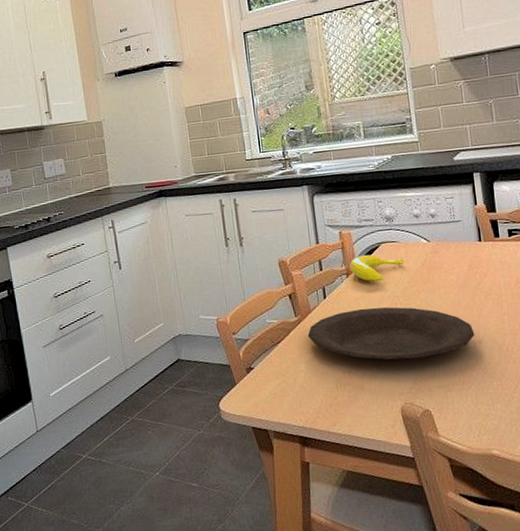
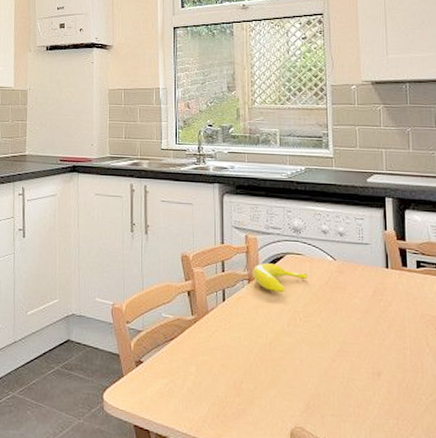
plate: present [307,307,475,361] -> none [202,318,374,381]

